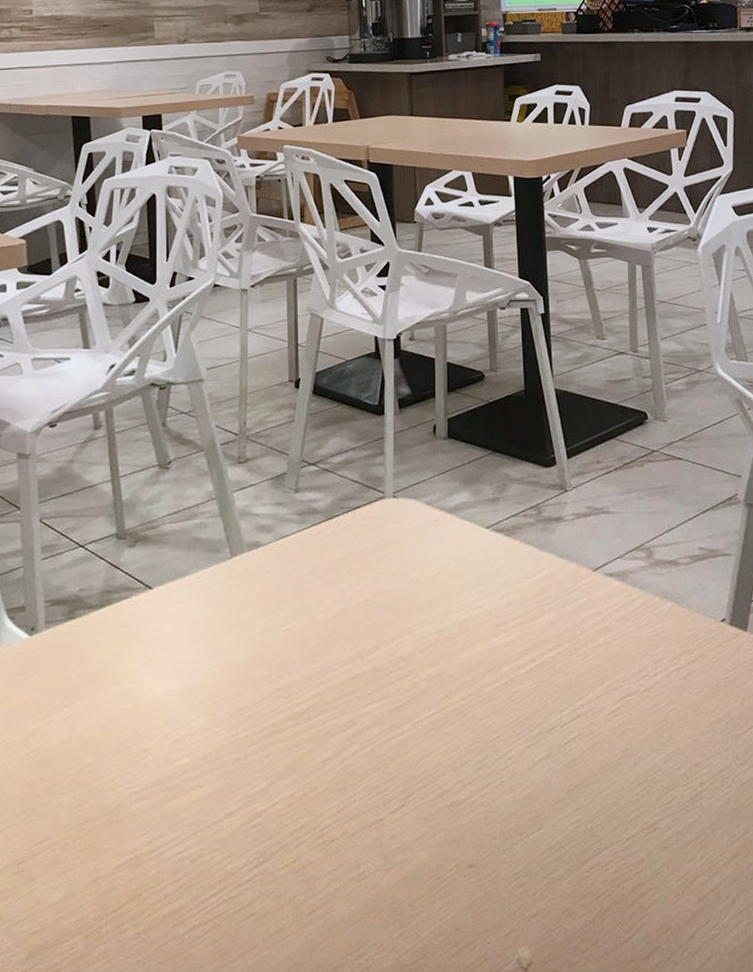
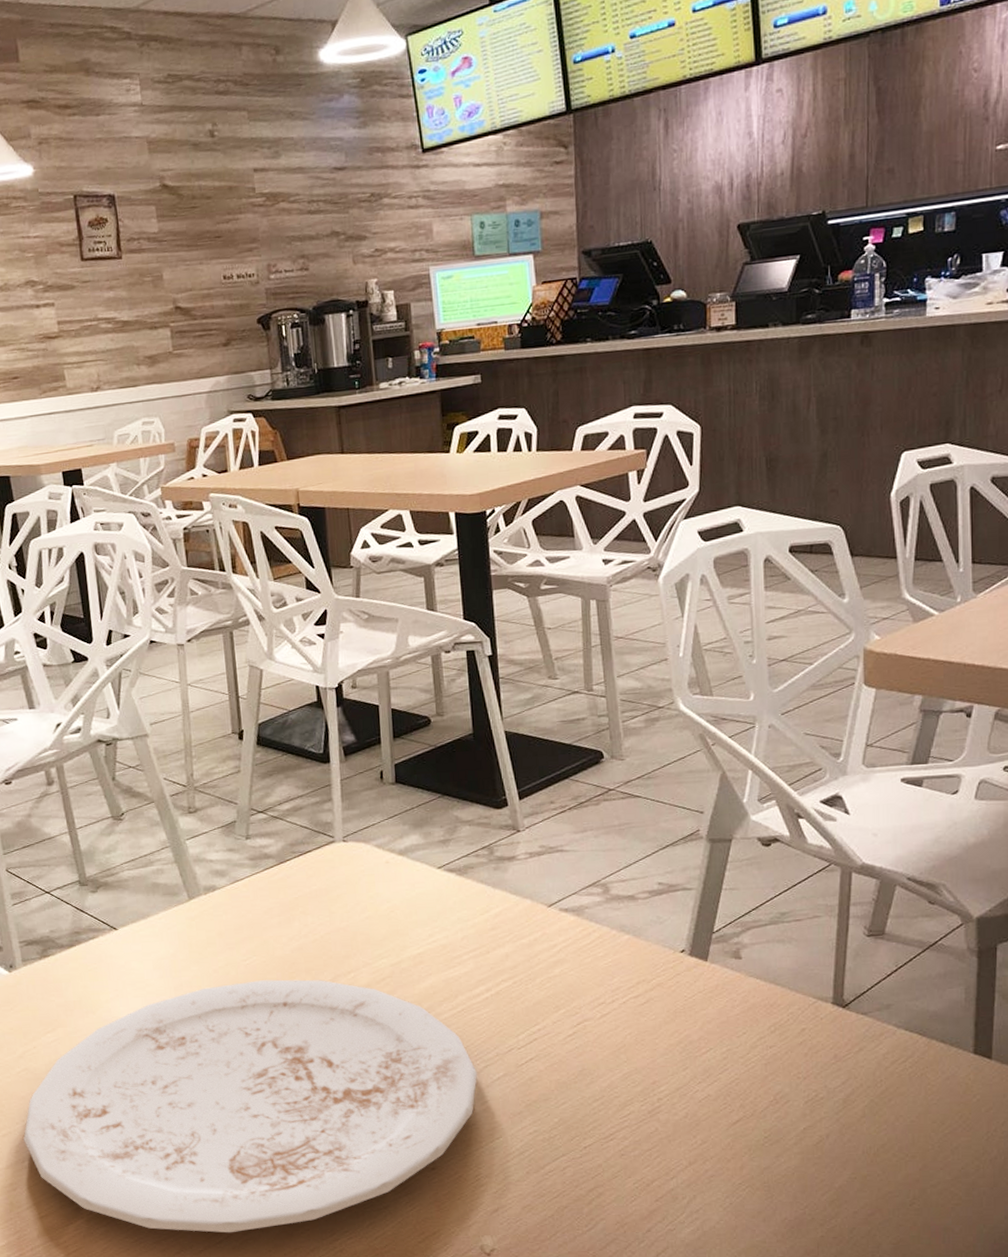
plate: none [23,647,519,949] -> present [23,979,477,1233]

